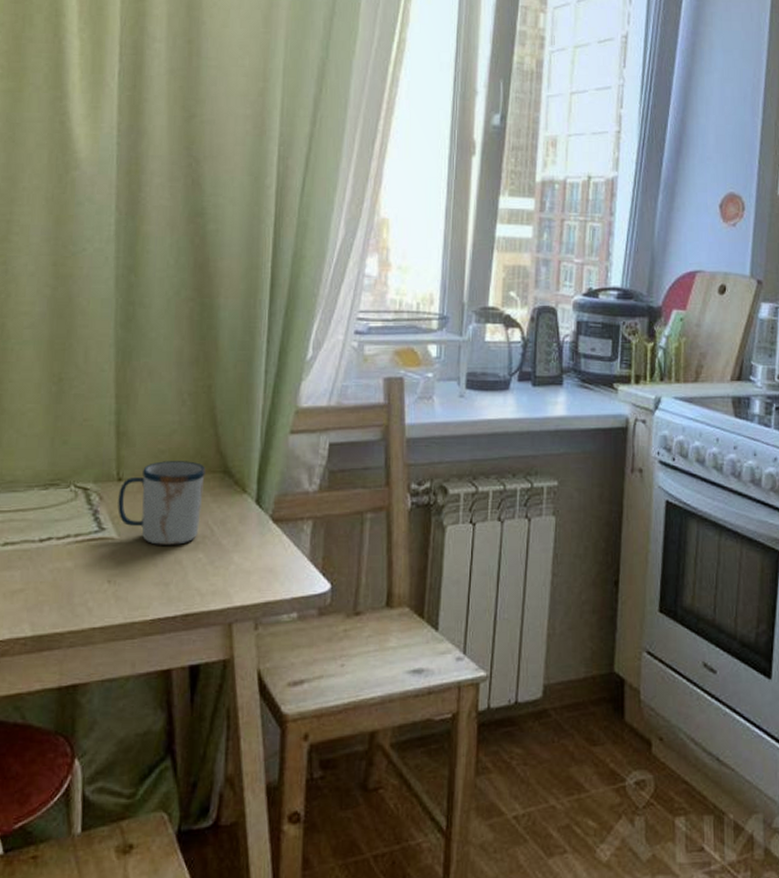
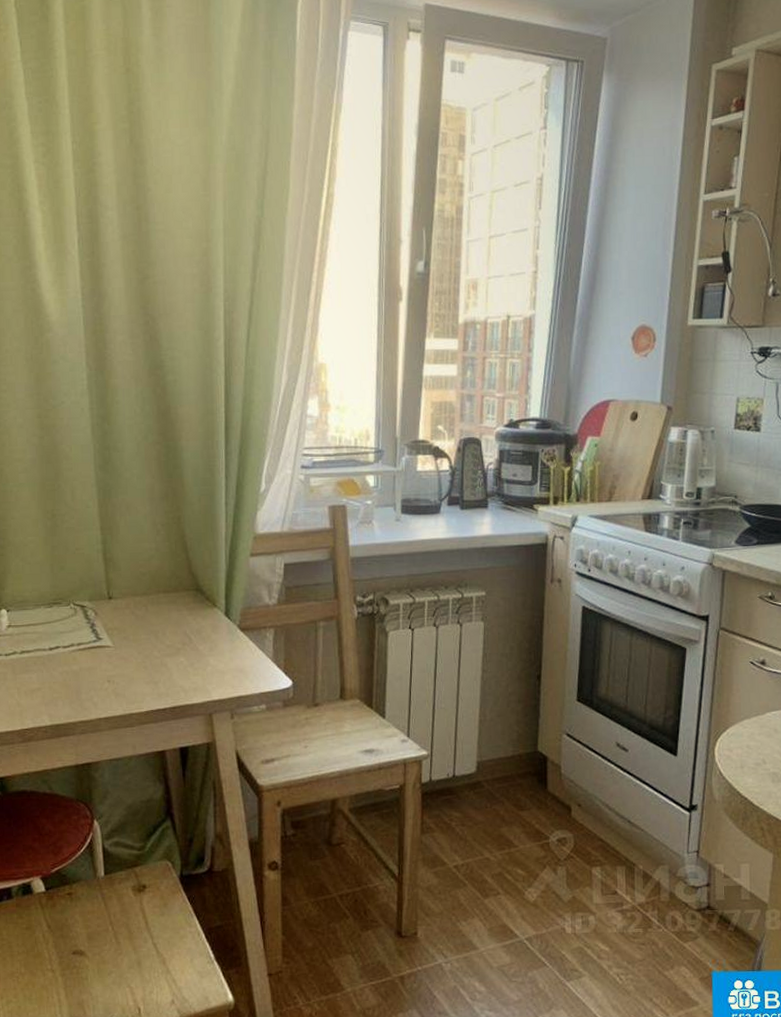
mug: present [118,461,206,545] -> none [110,581,181,651]

